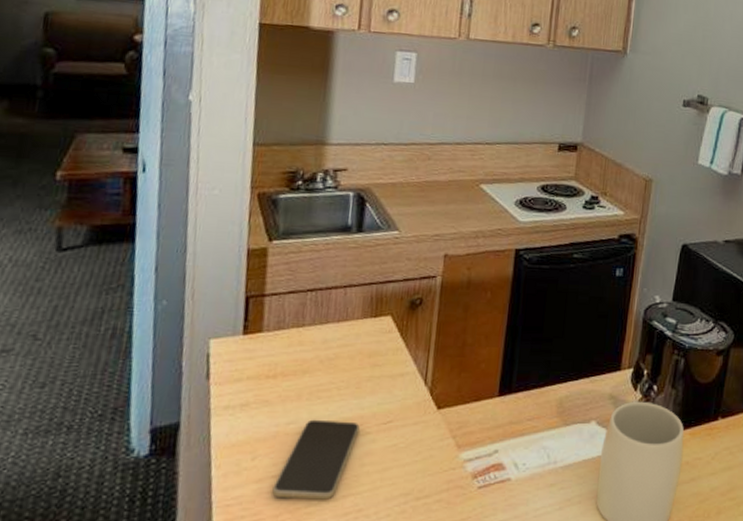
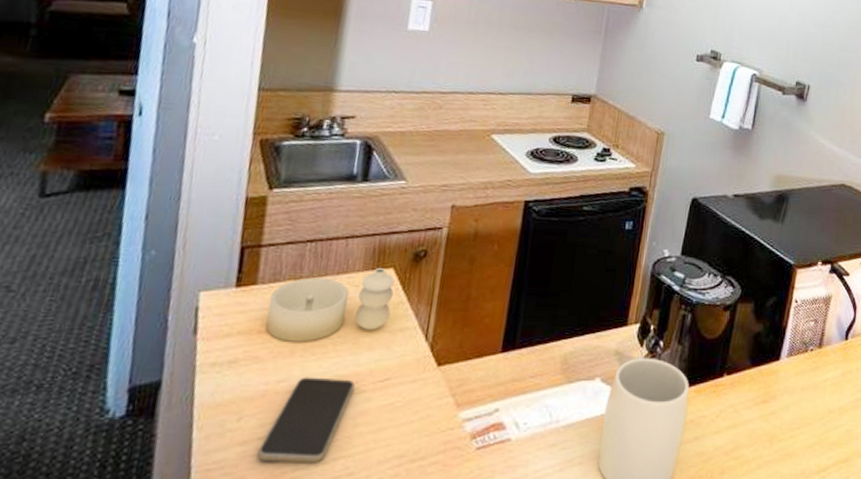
sugar bowl: none [272,315,392,387] -> present [265,267,394,342]

